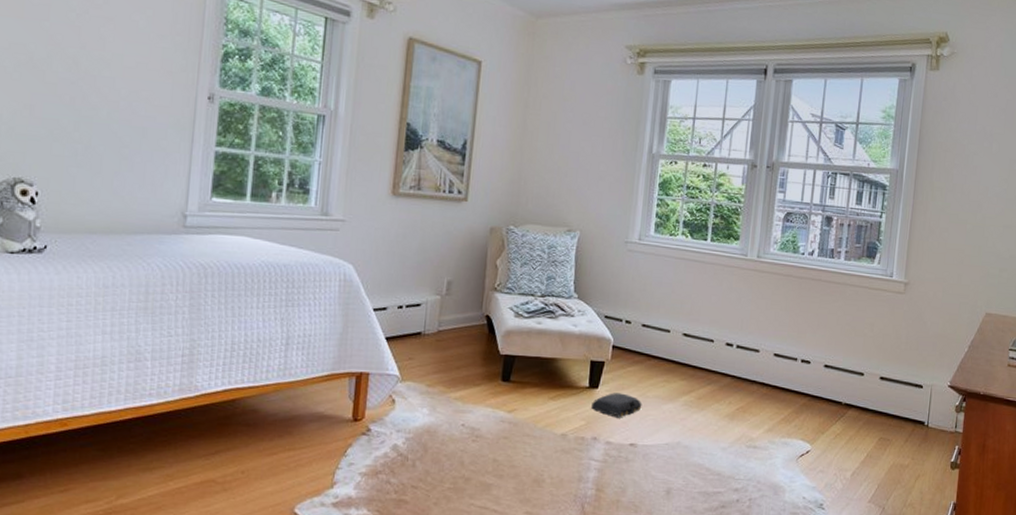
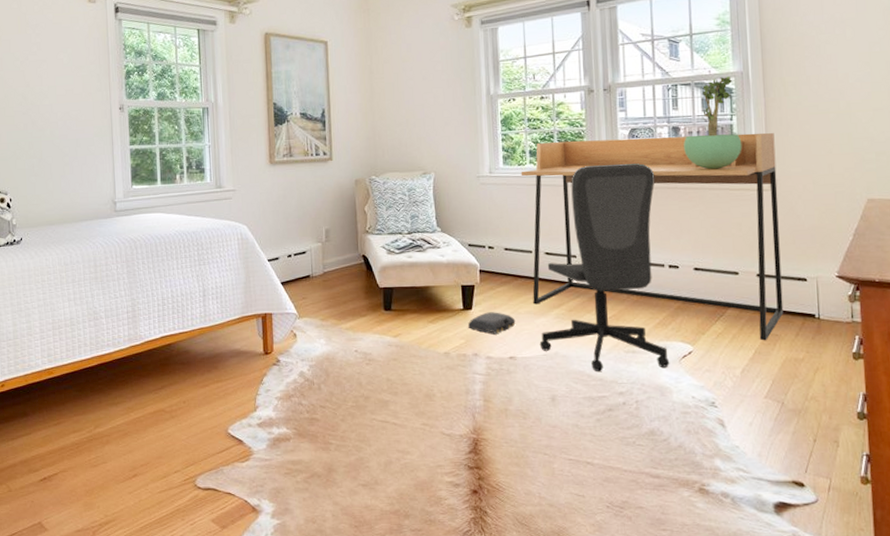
desk: none [663,214,917,445] -> present [521,132,784,341]
office chair: none [663,245,803,465] -> present [539,163,670,371]
potted plant: none [833,172,887,266] -> present [684,76,742,170]

